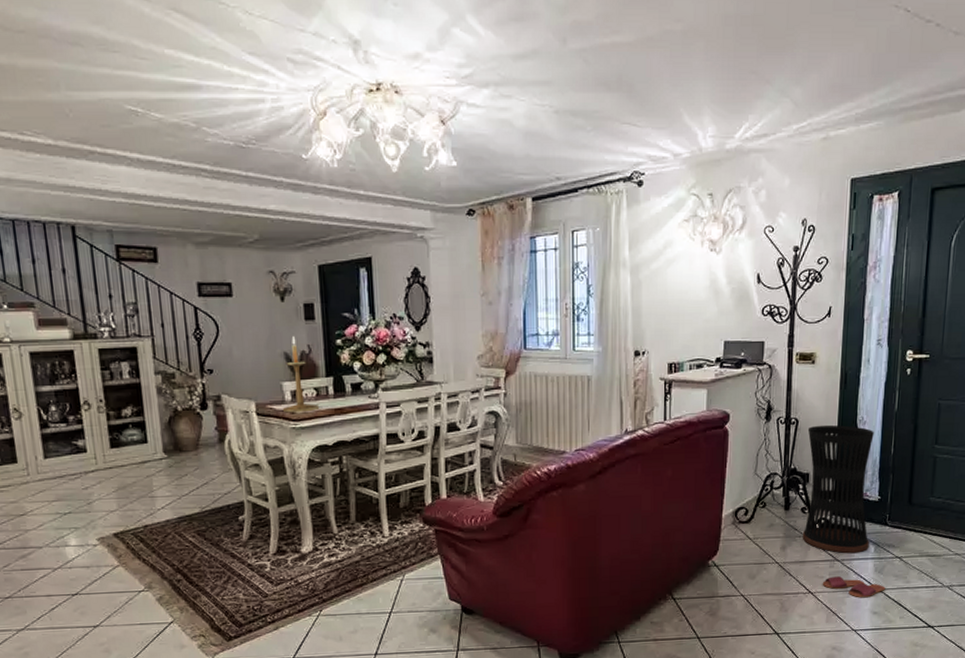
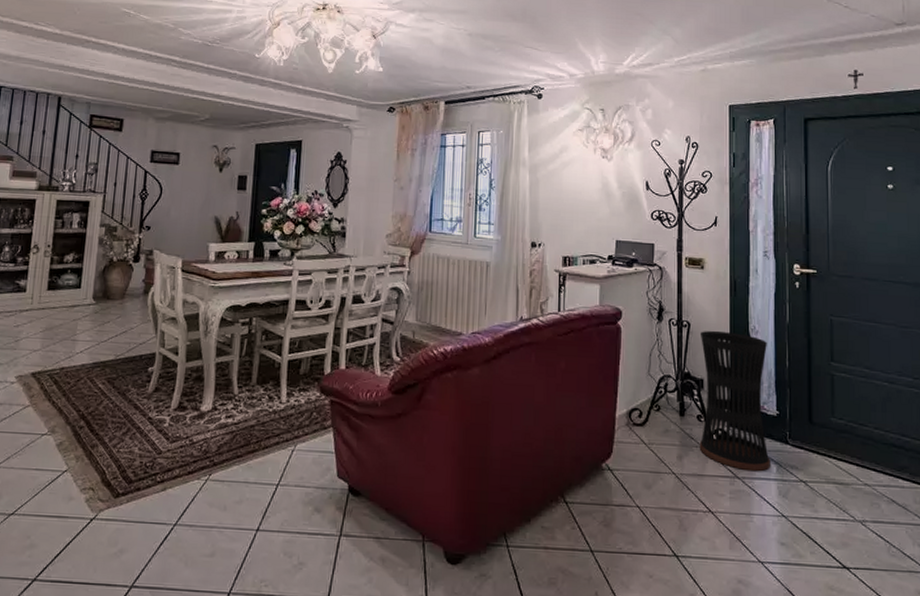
candlestick: present [282,336,320,413] -> none [205,203,239,273]
slippers: present [822,576,886,598] -> none [723,496,792,525]

